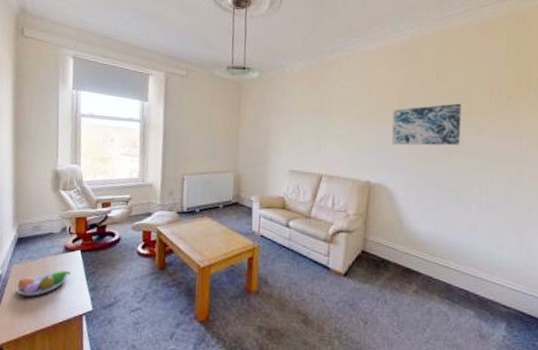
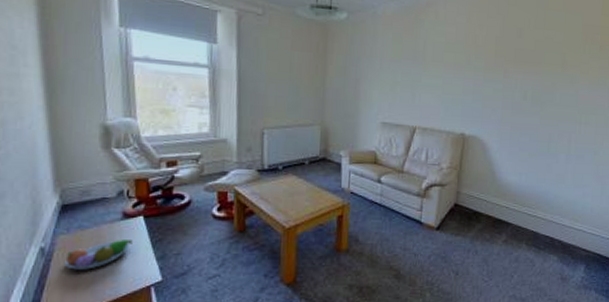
wall art: present [392,103,461,146] -> none [487,52,556,96]

